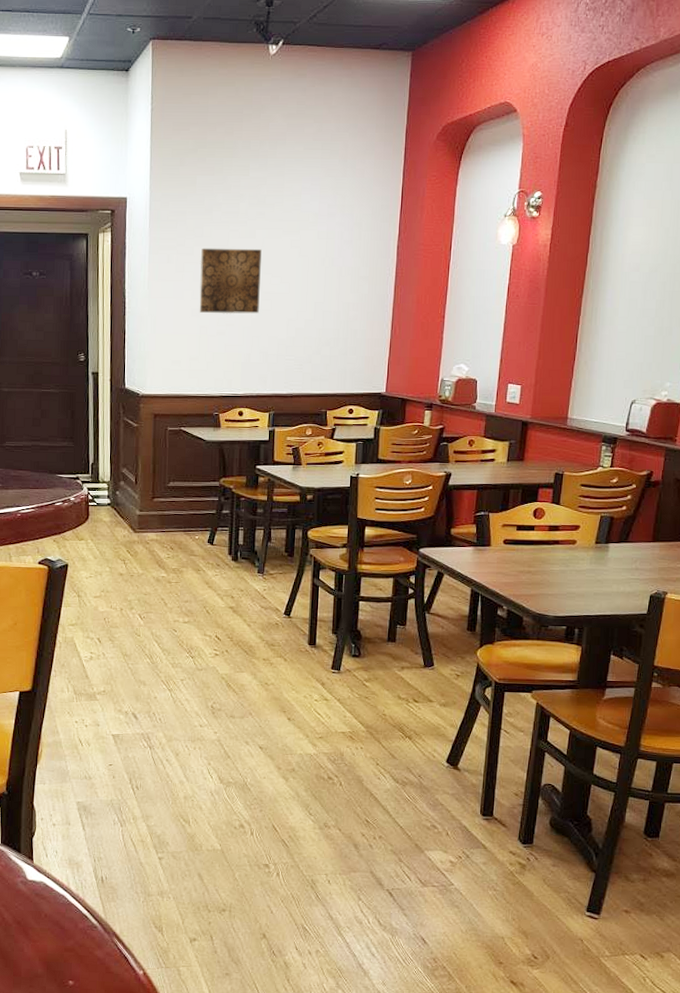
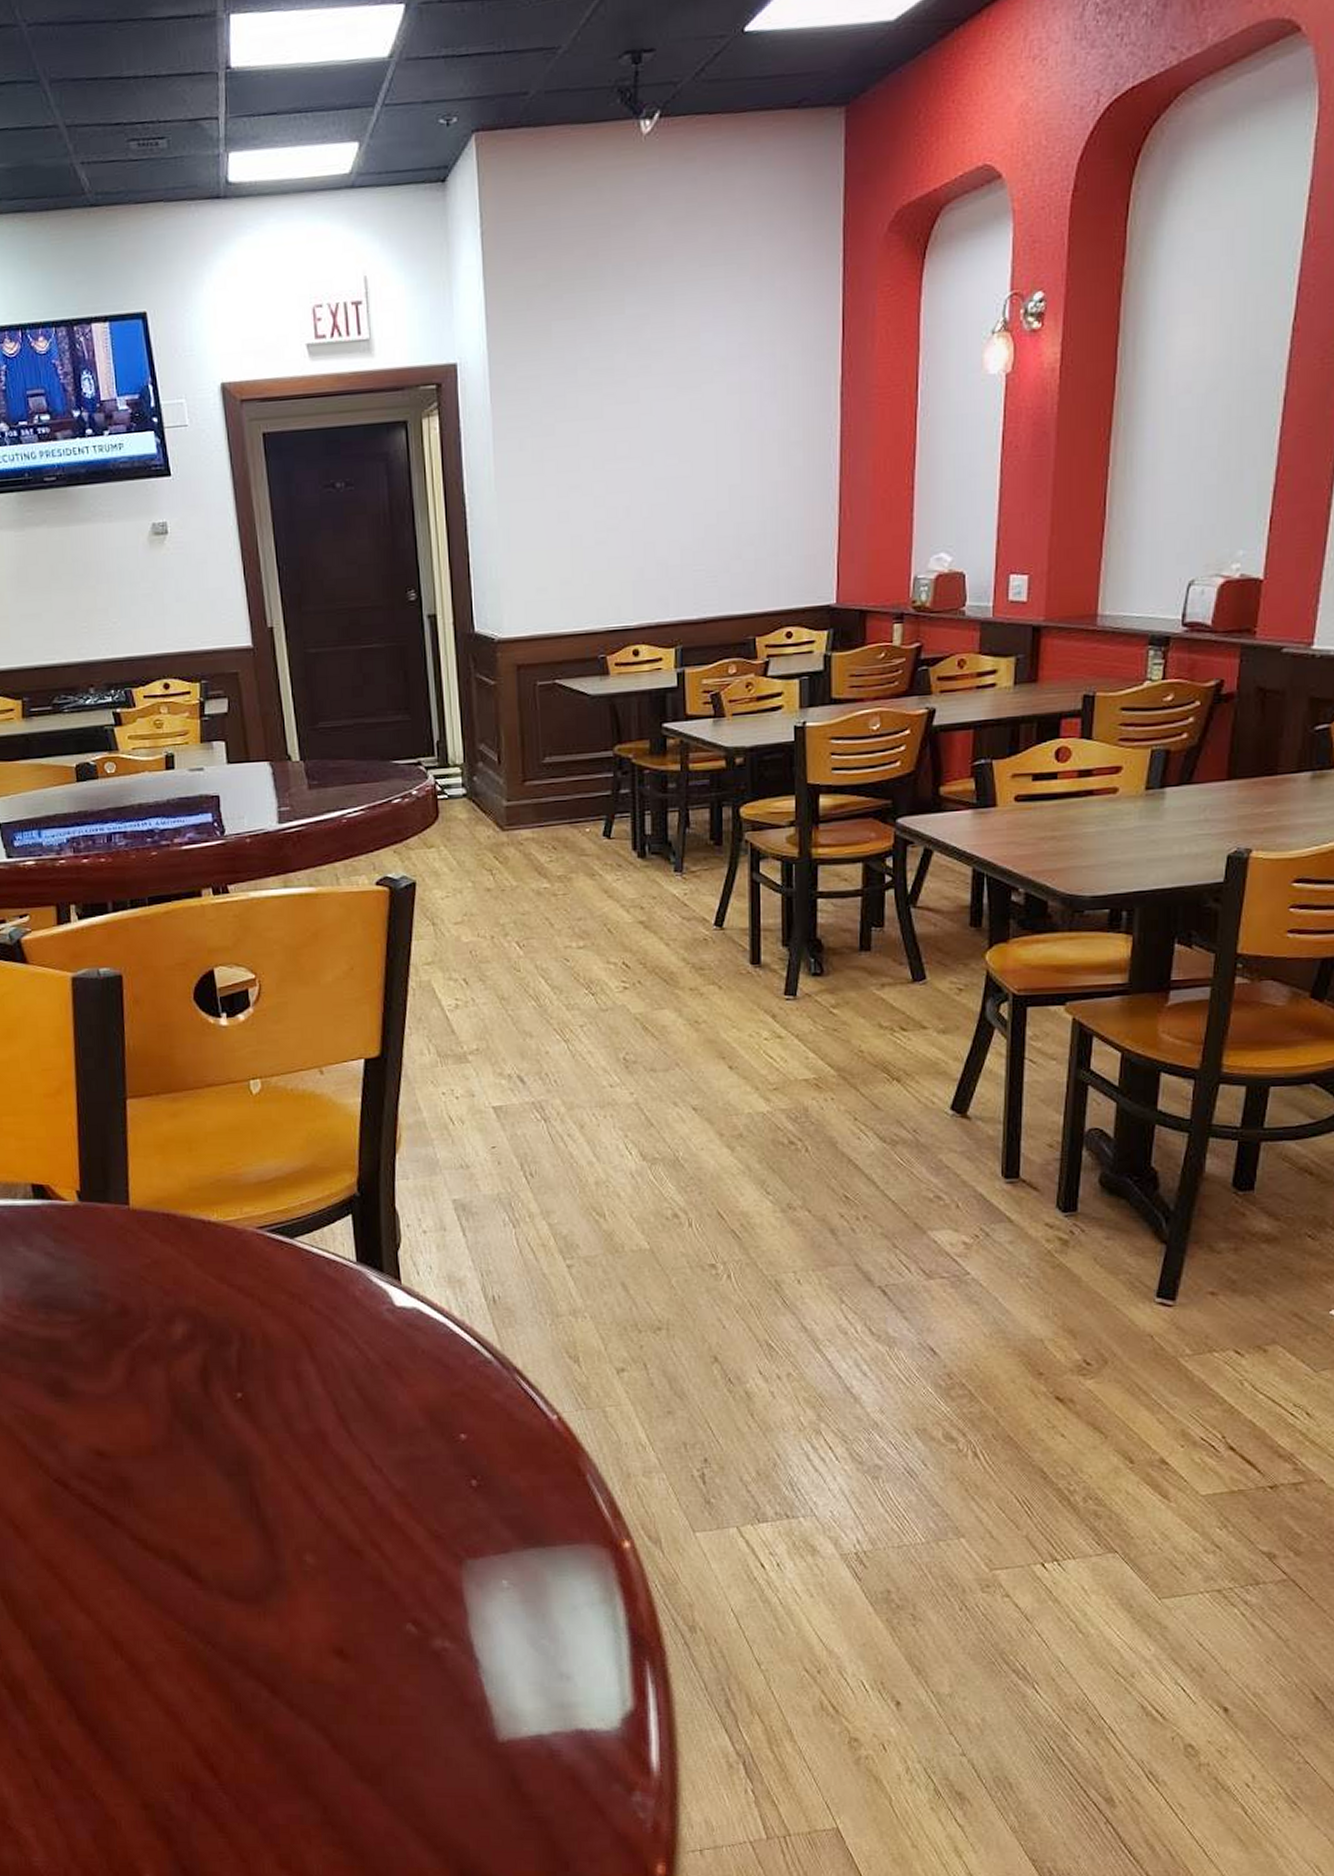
wall art: present [199,248,262,314] -> none [565,417,652,517]

